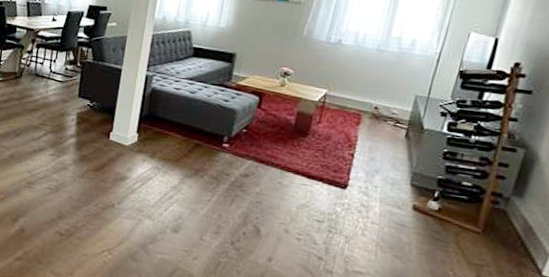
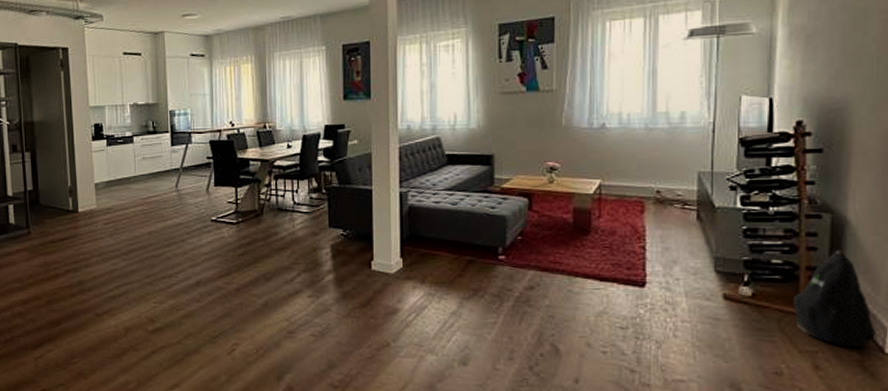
backpack: none [471,182,539,268] -> present [793,250,875,347]

